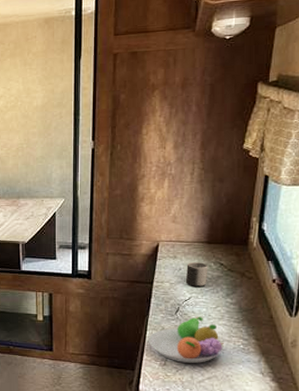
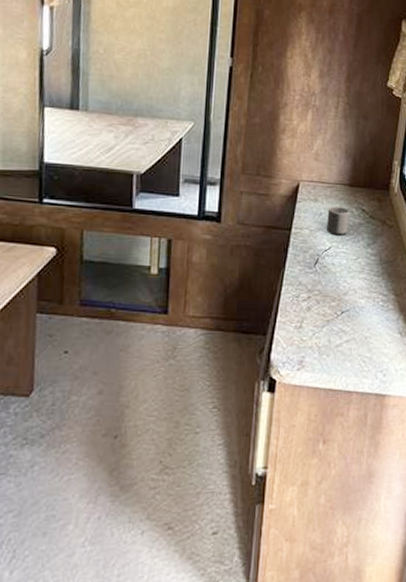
fruit bowl: present [148,316,224,363] -> none [283,269,363,324]

